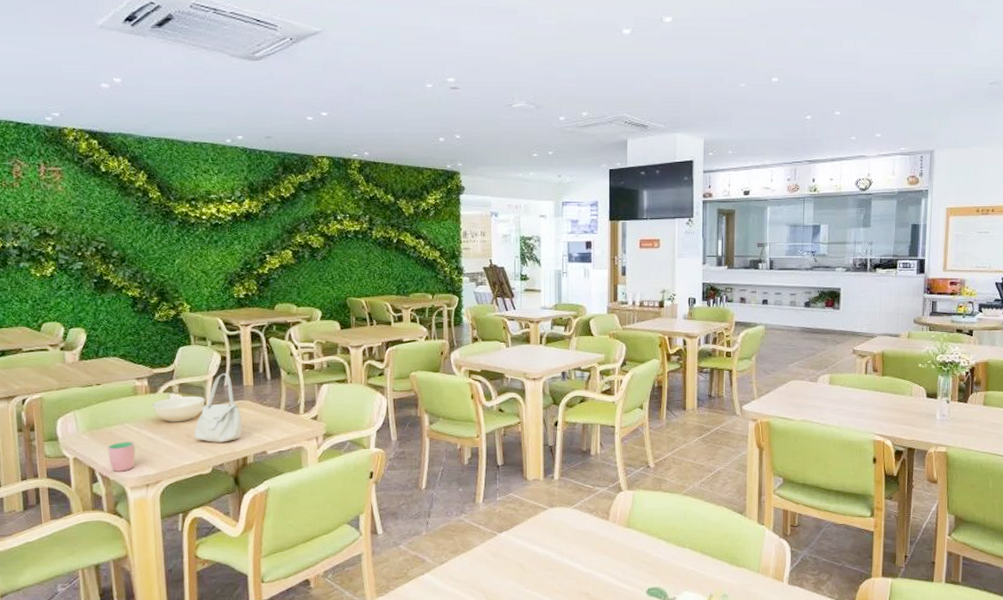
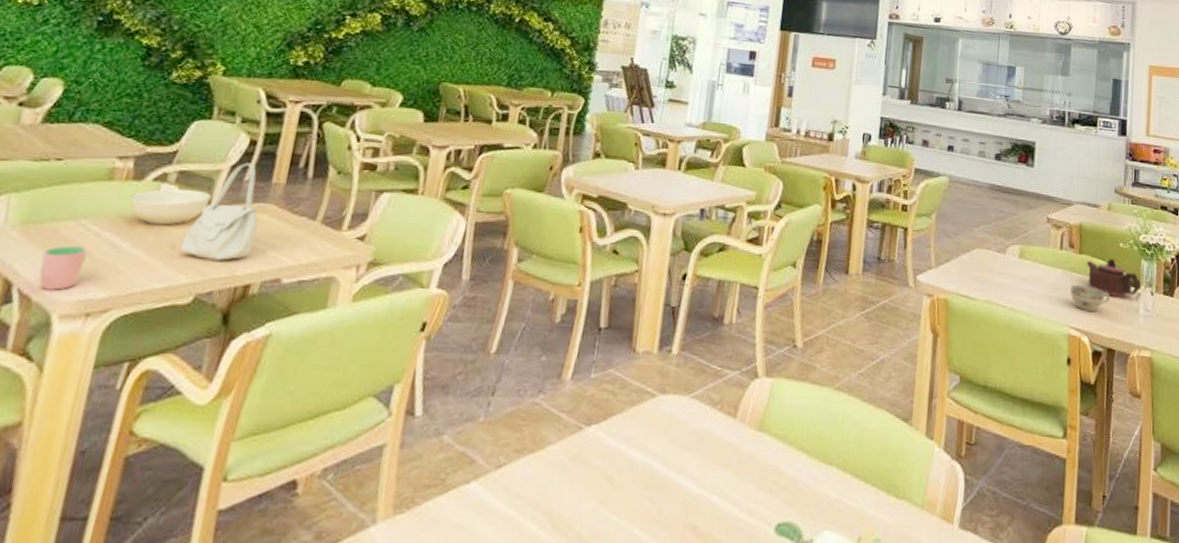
teacup: none [874,400,911,421] -> present [1070,284,1111,312]
teapot: none [888,377,937,408] -> present [1086,259,1140,298]

